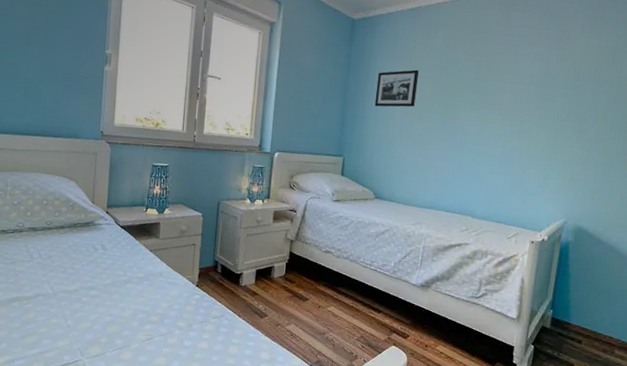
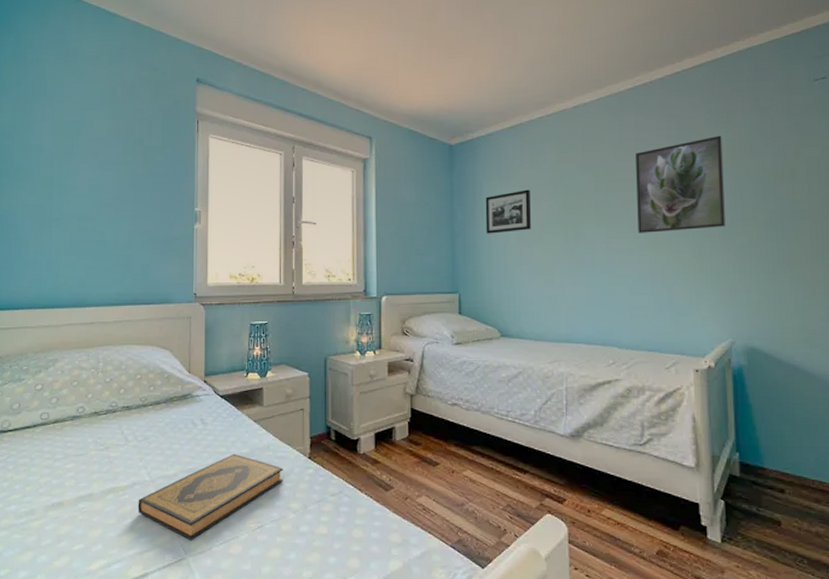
hardback book: none [40,276,173,346] -> present [138,453,283,540]
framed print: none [506,40,592,124] -> present [636,135,725,233]

